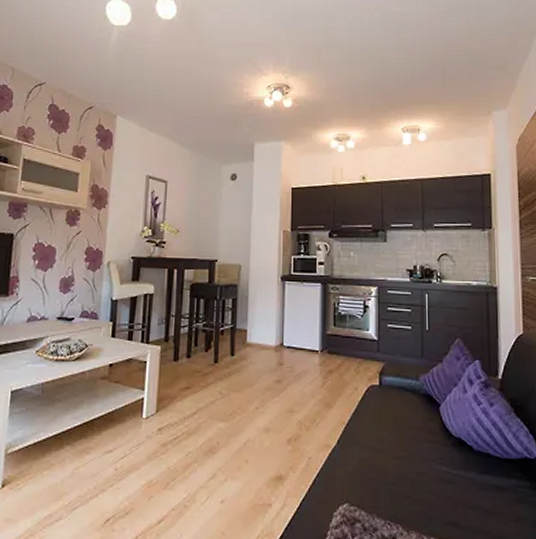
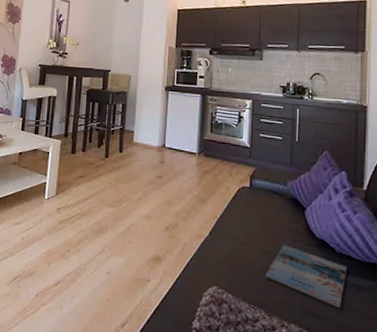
magazine: none [401,448,486,513] -> present [265,245,346,308]

